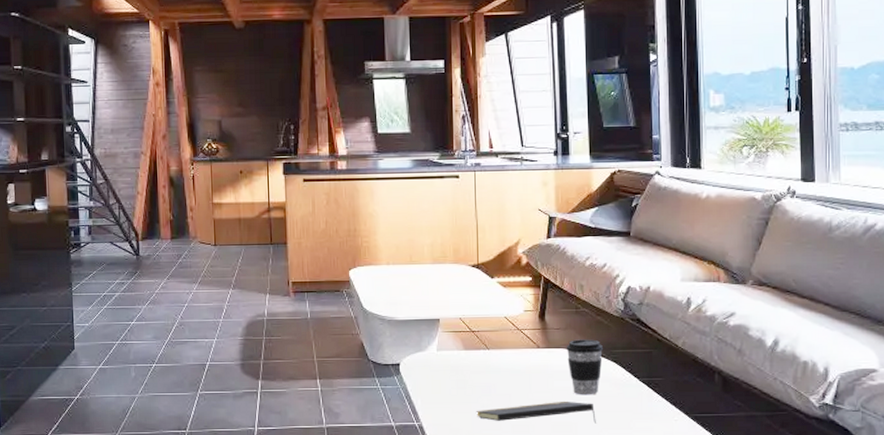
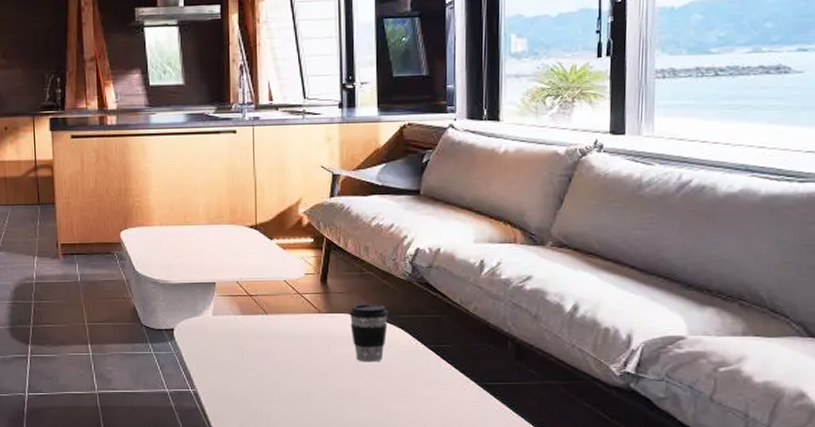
notepad: present [475,402,596,424] -> none [253,369,380,392]

